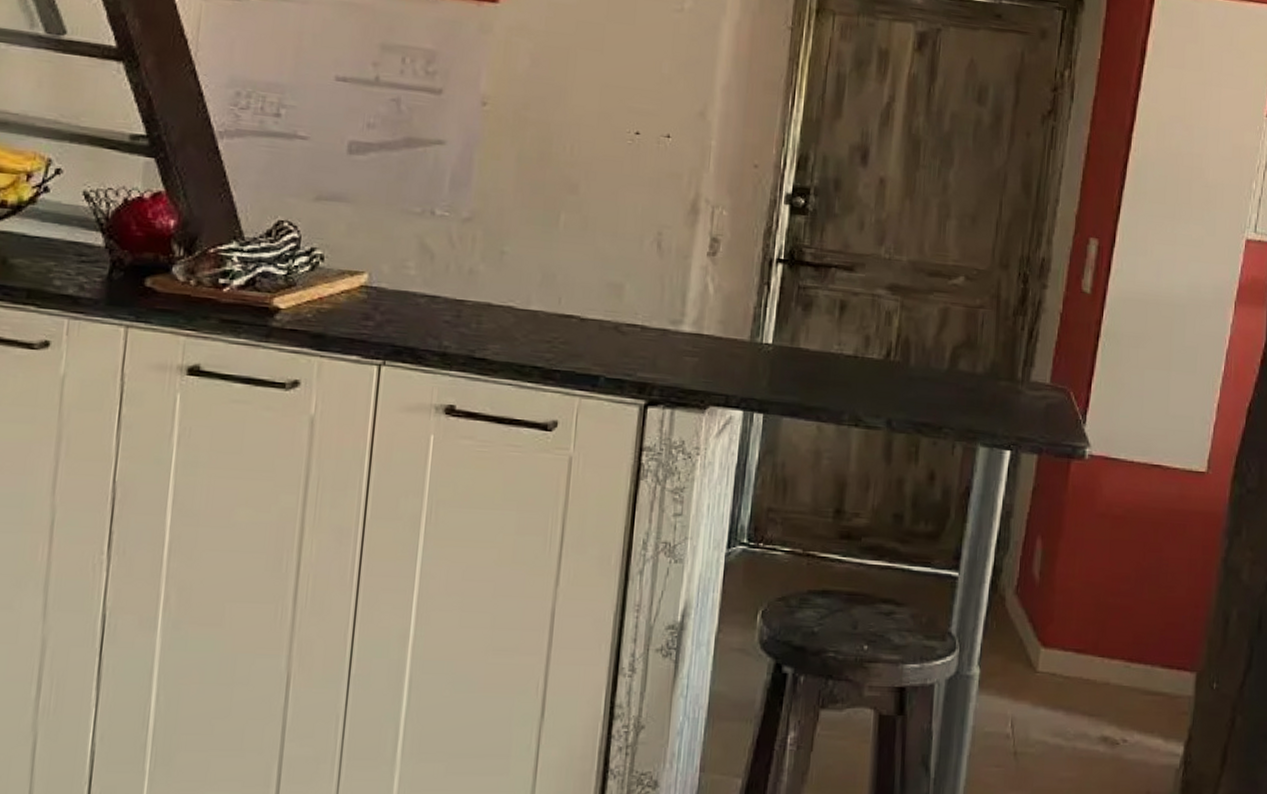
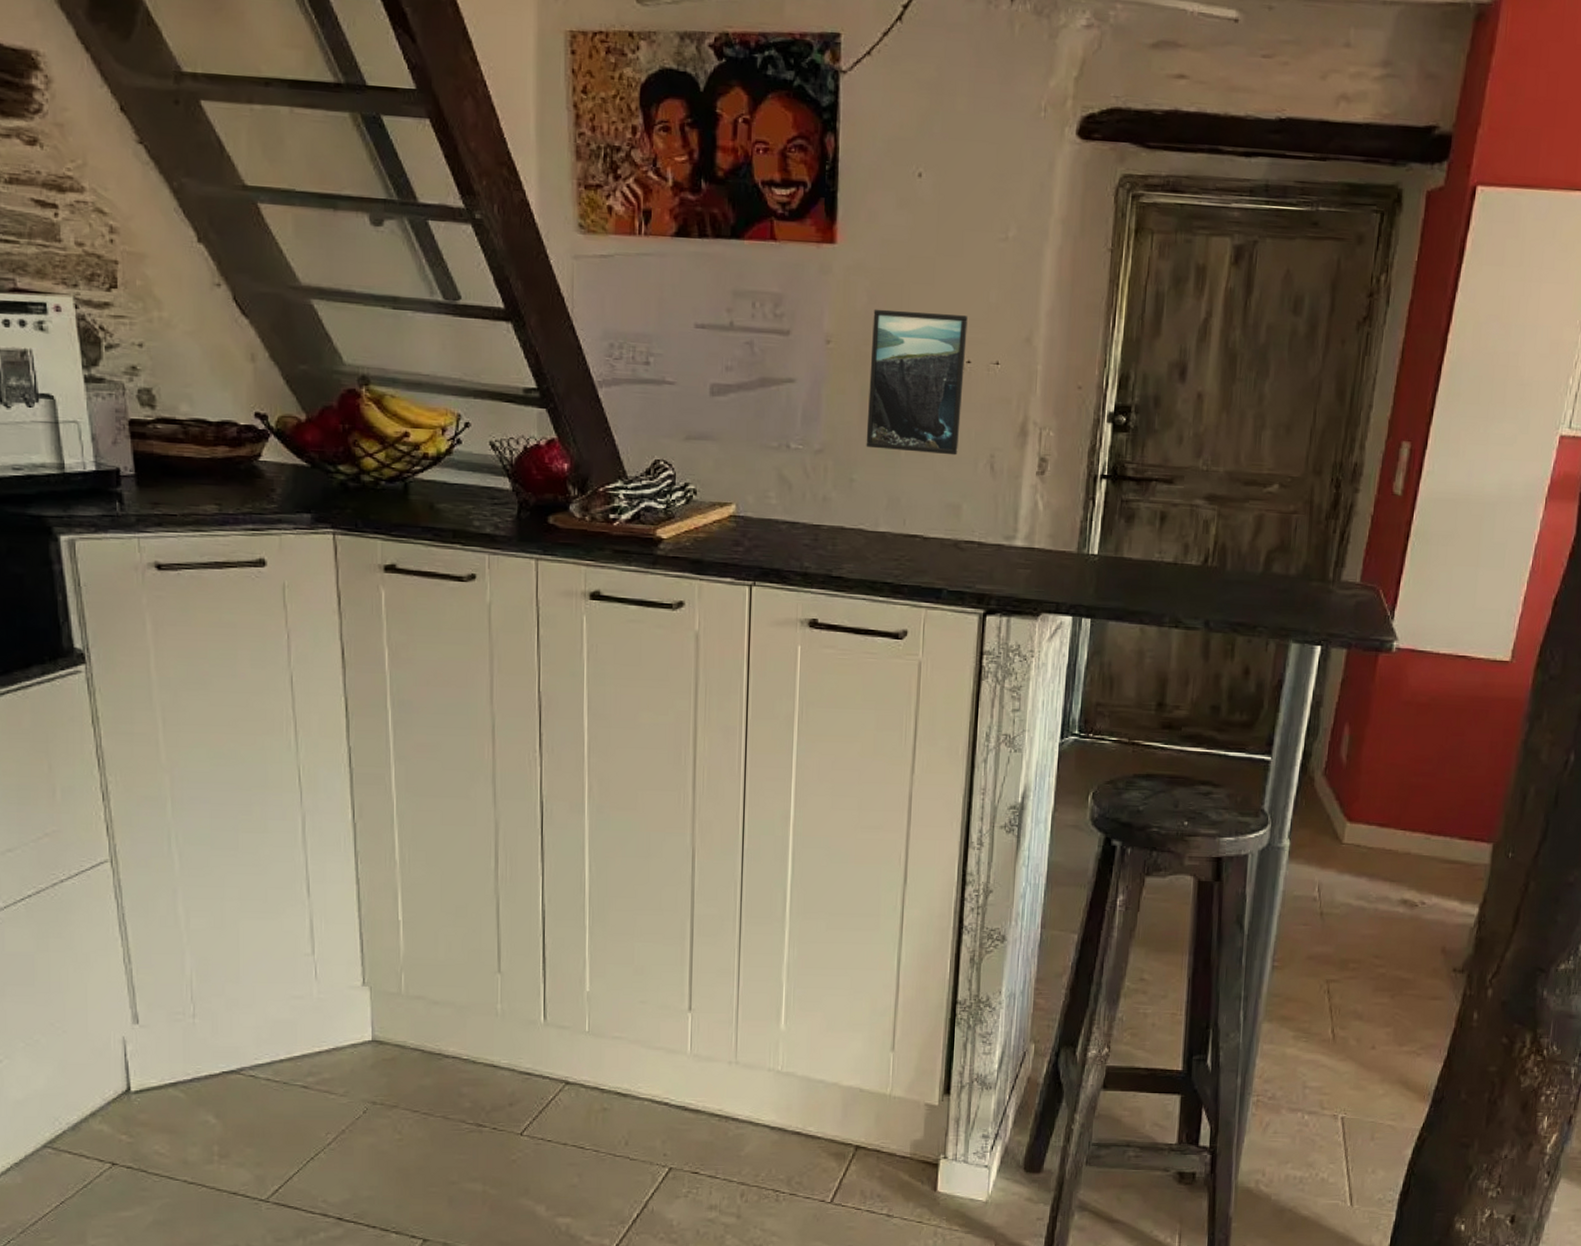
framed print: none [520,72,638,231] -> present [866,309,968,456]

